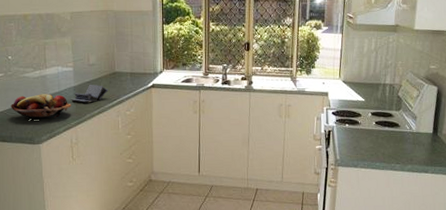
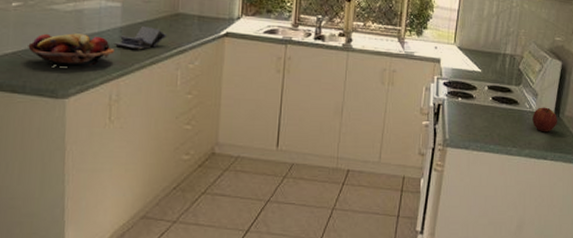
apple: none [413,127,436,150] -> present [532,107,557,133]

